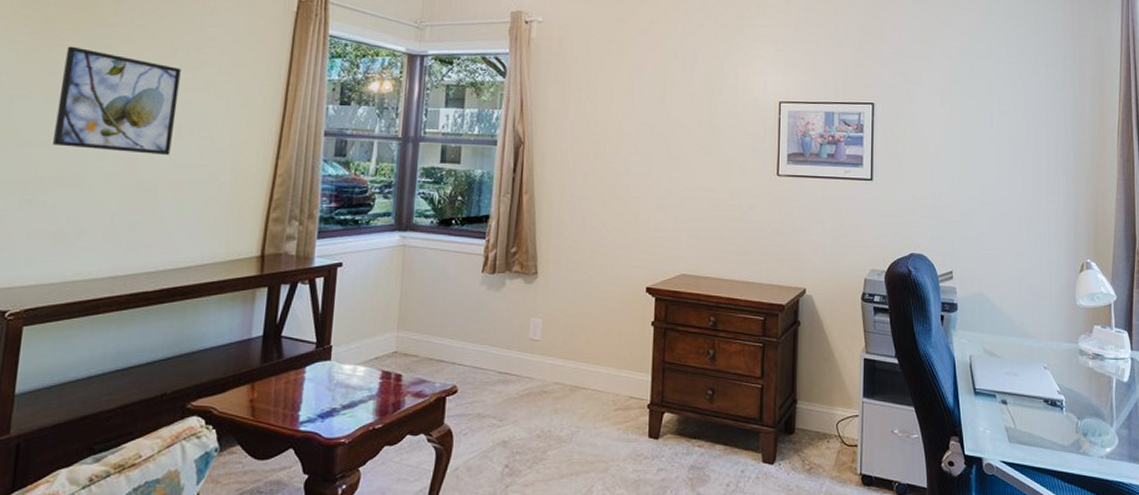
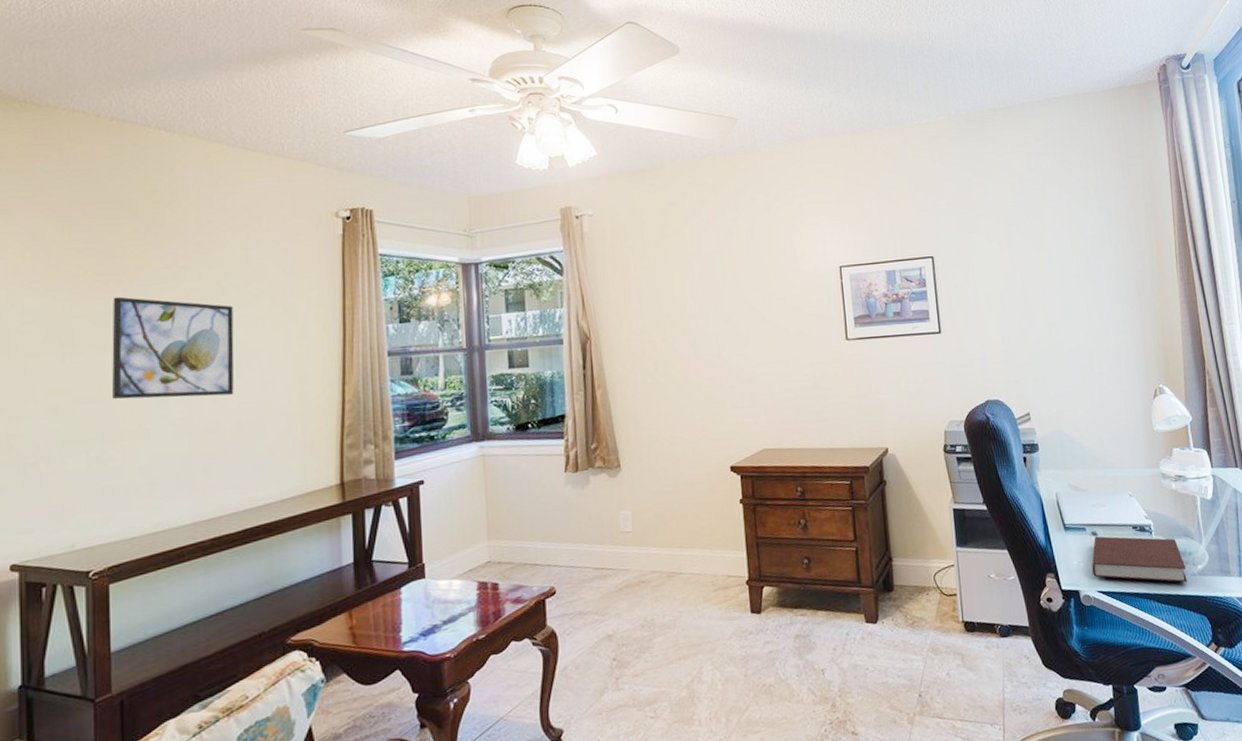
notebook: none [998,405,1094,465] -> present [1092,536,1187,583]

